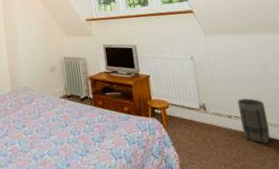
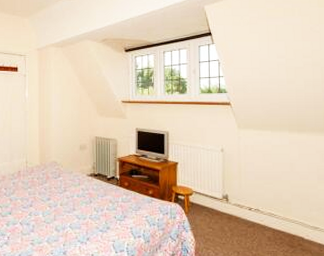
basket: present [237,98,270,144] -> none [260,194,286,237]

